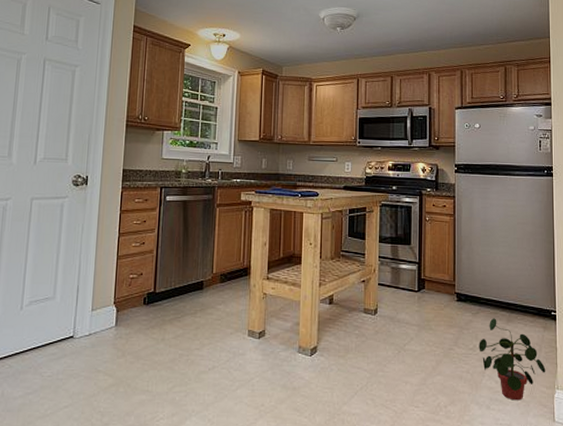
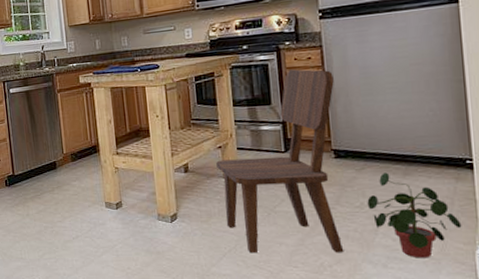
dining chair: none [359,214,461,393] -> present [216,69,344,252]

